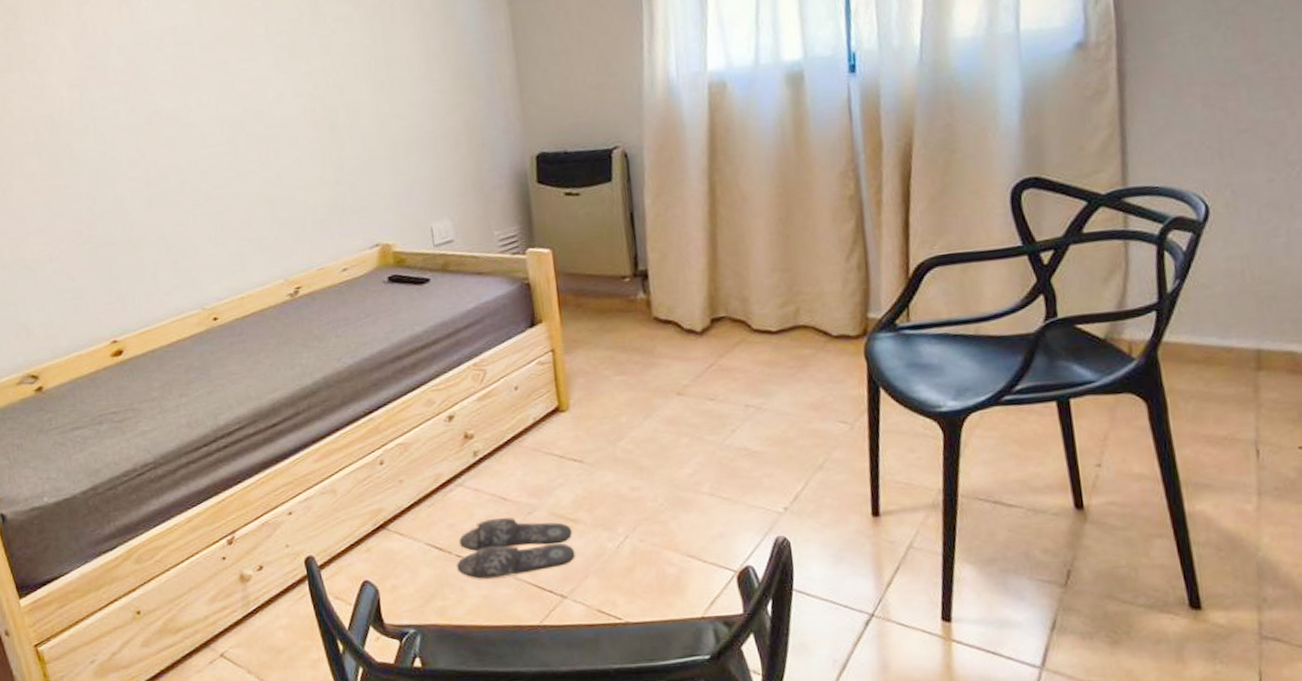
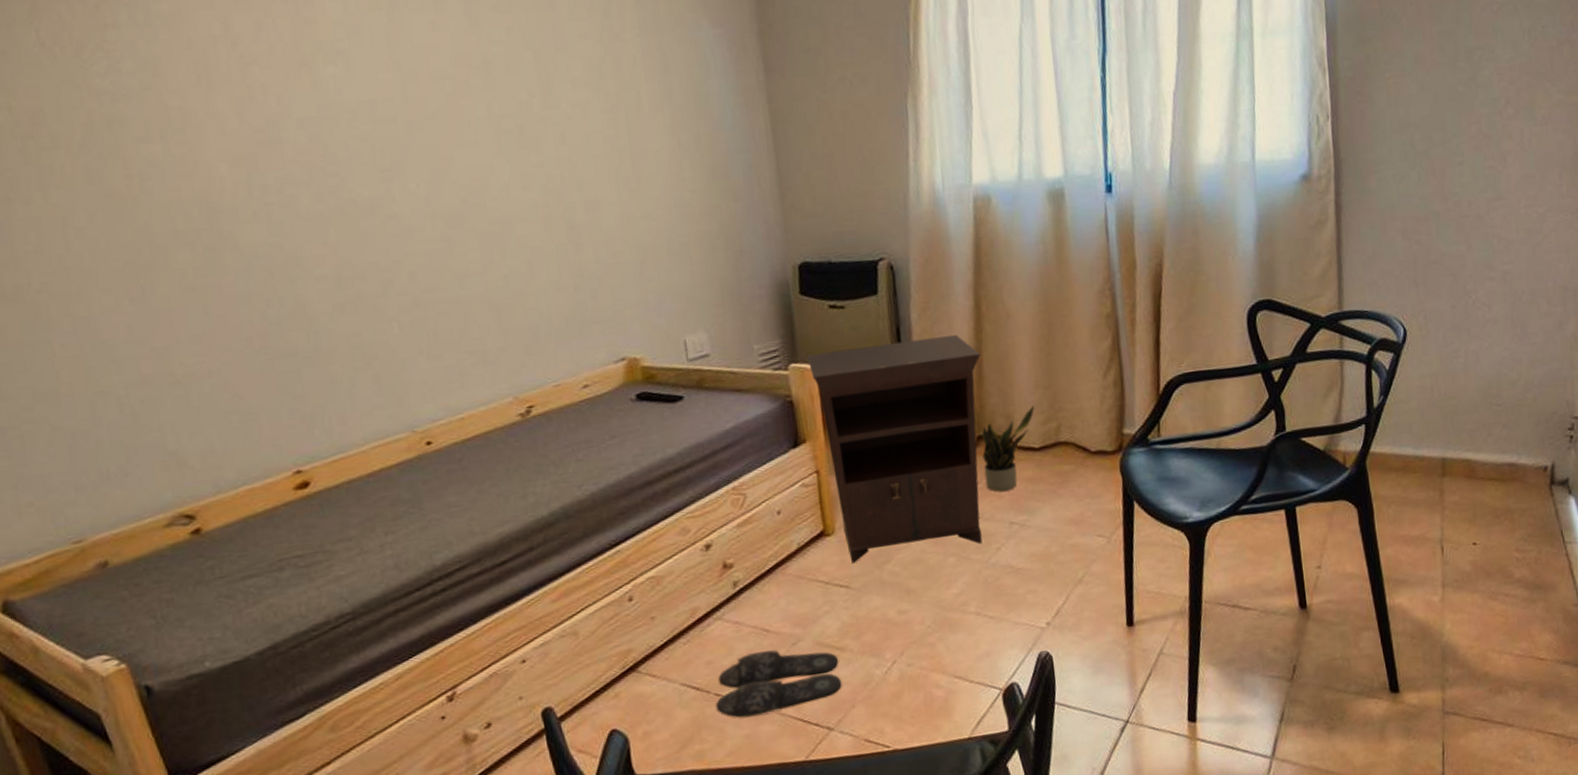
nightstand: none [543,218,717,439] -> present [806,334,983,564]
potted plant: none [716,288,772,374] -> present [981,405,1035,492]

